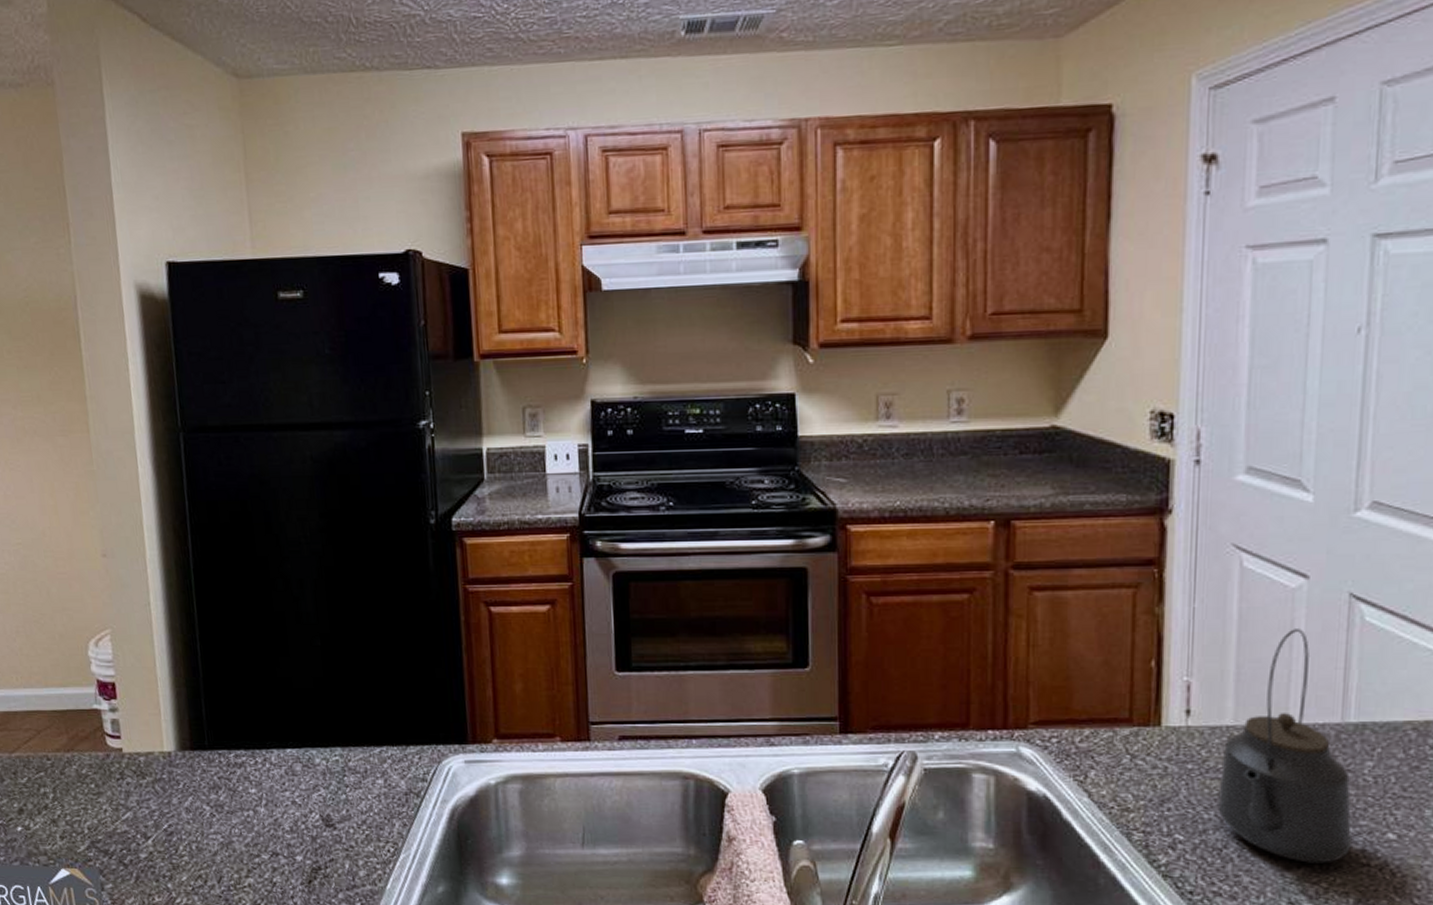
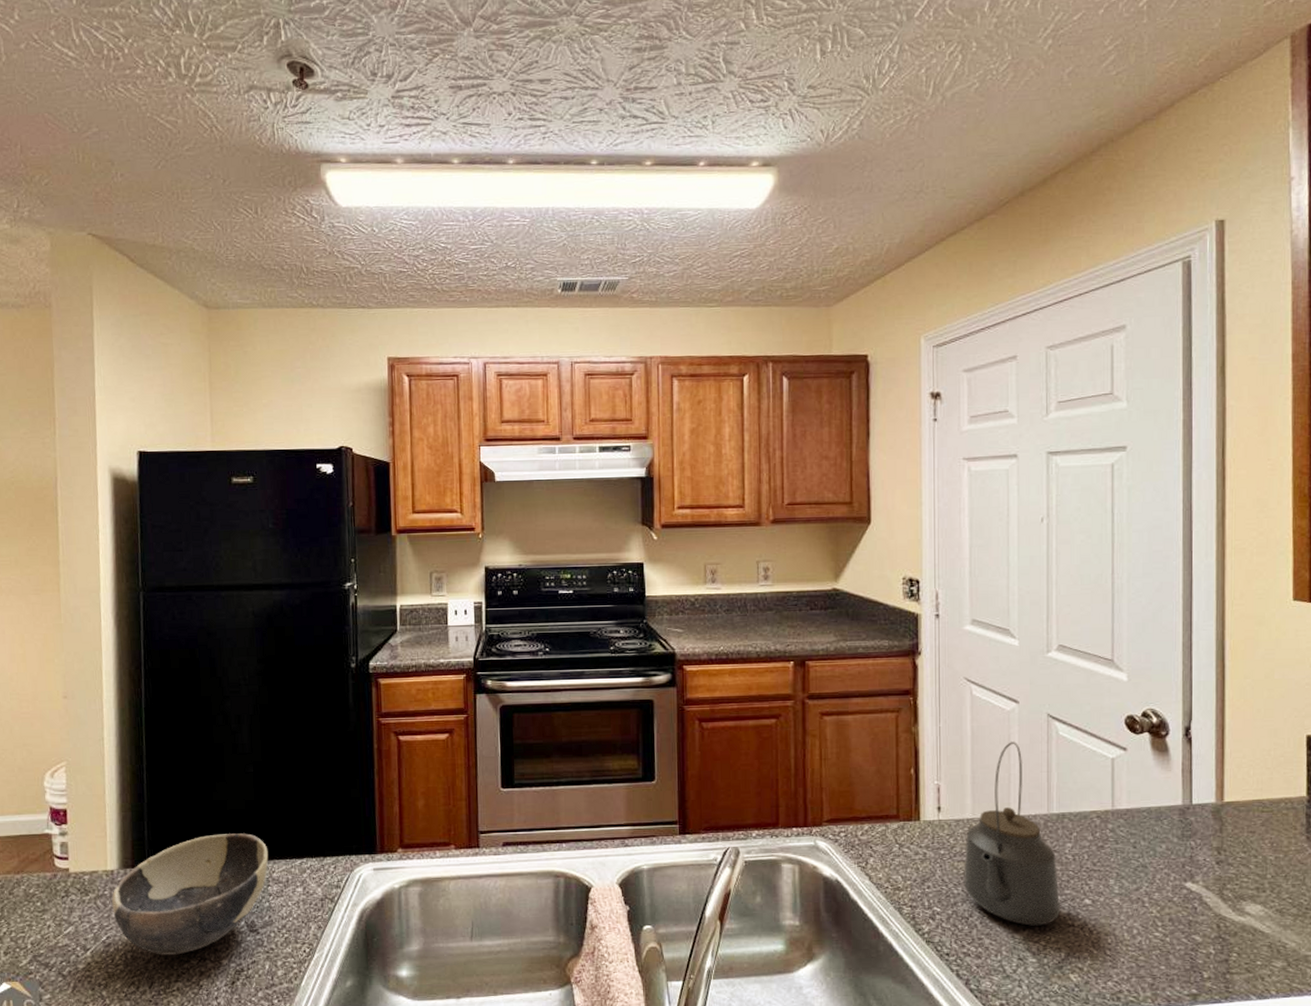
bowl: none [170,715,343,848] -> present [111,833,269,955]

